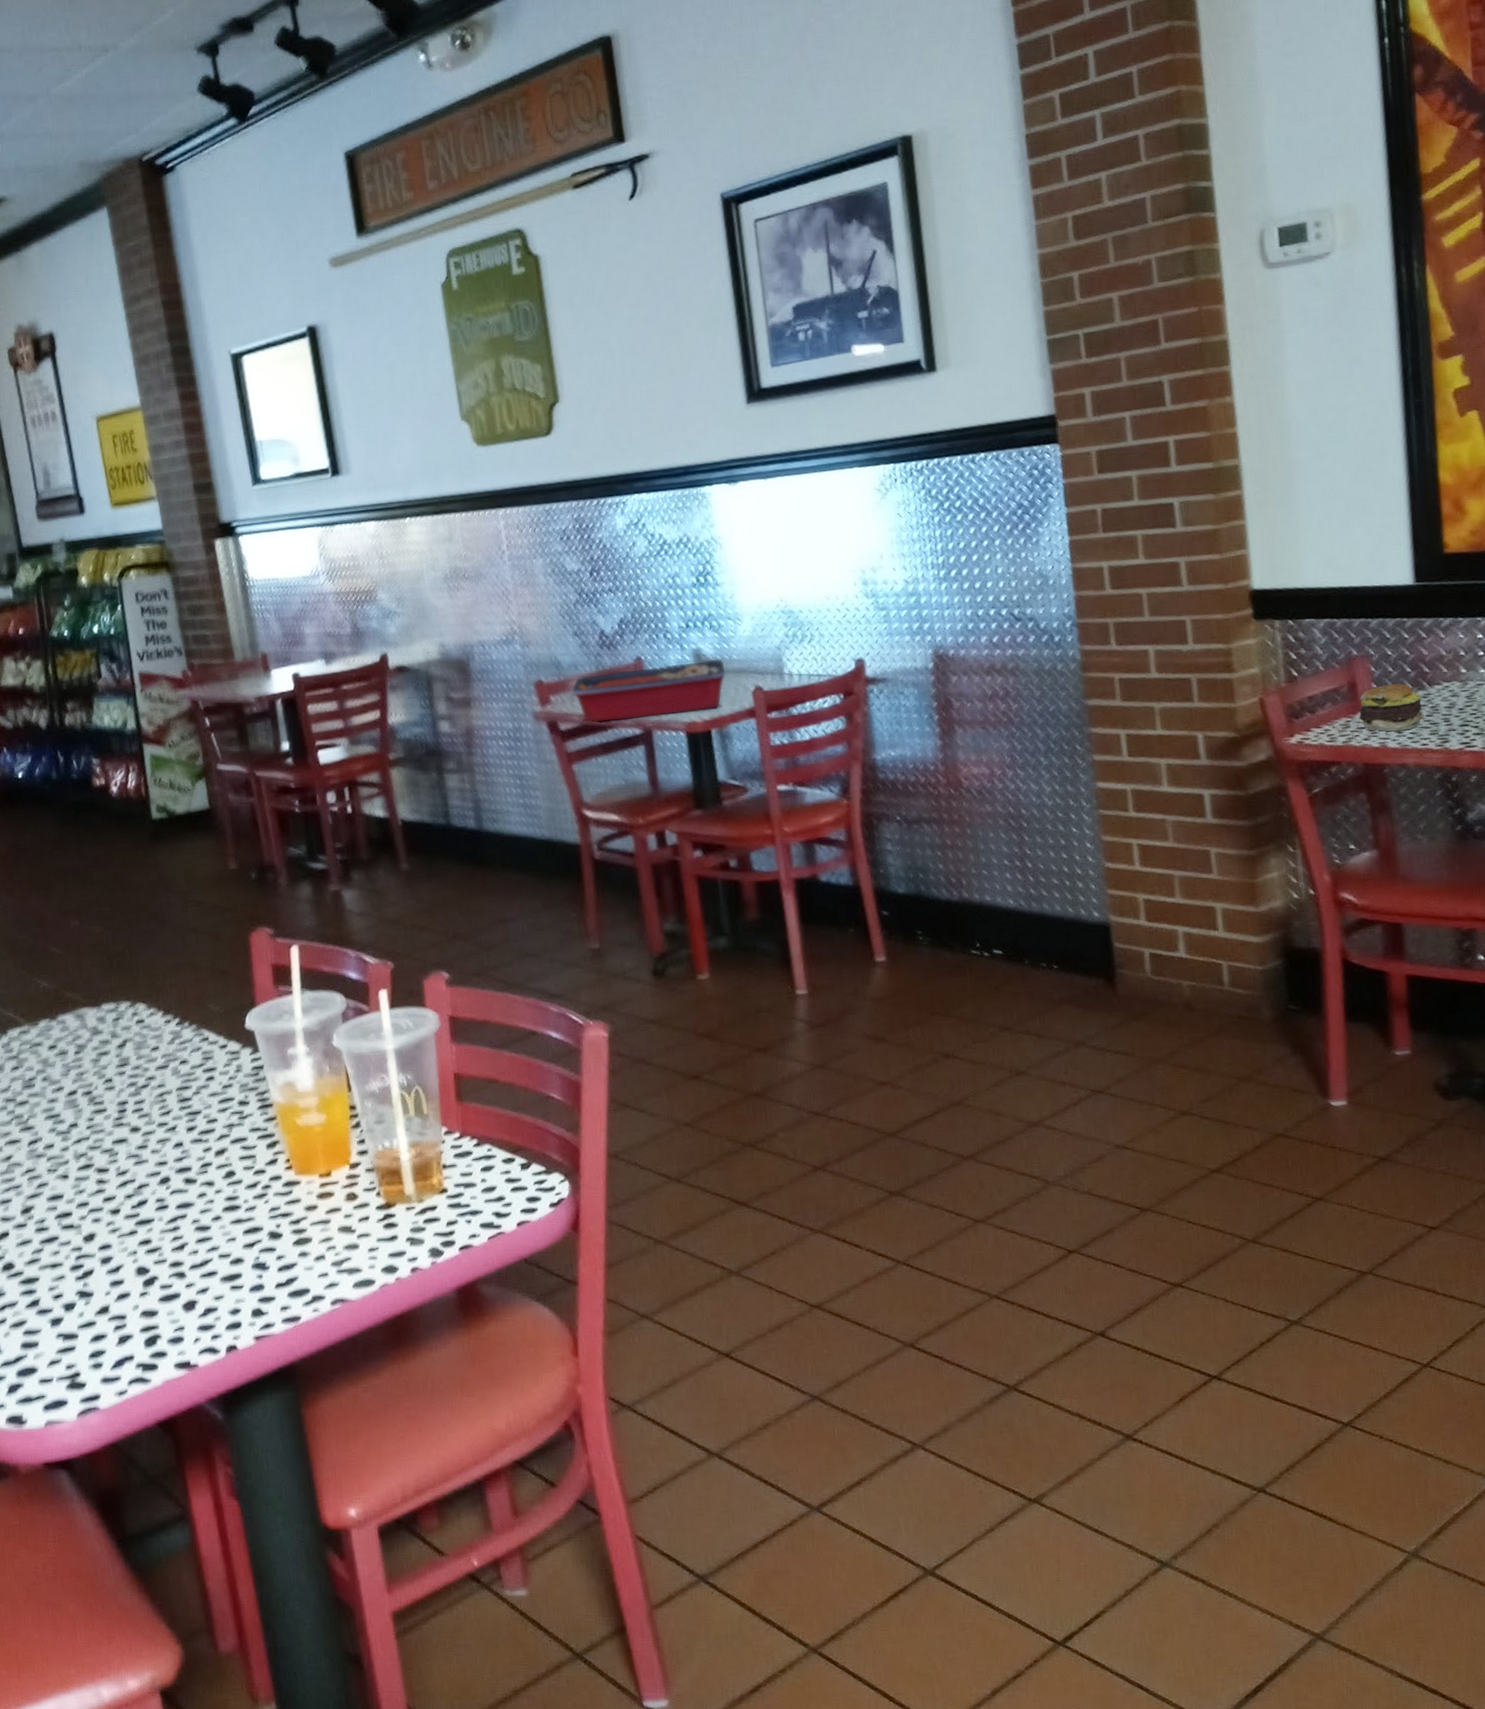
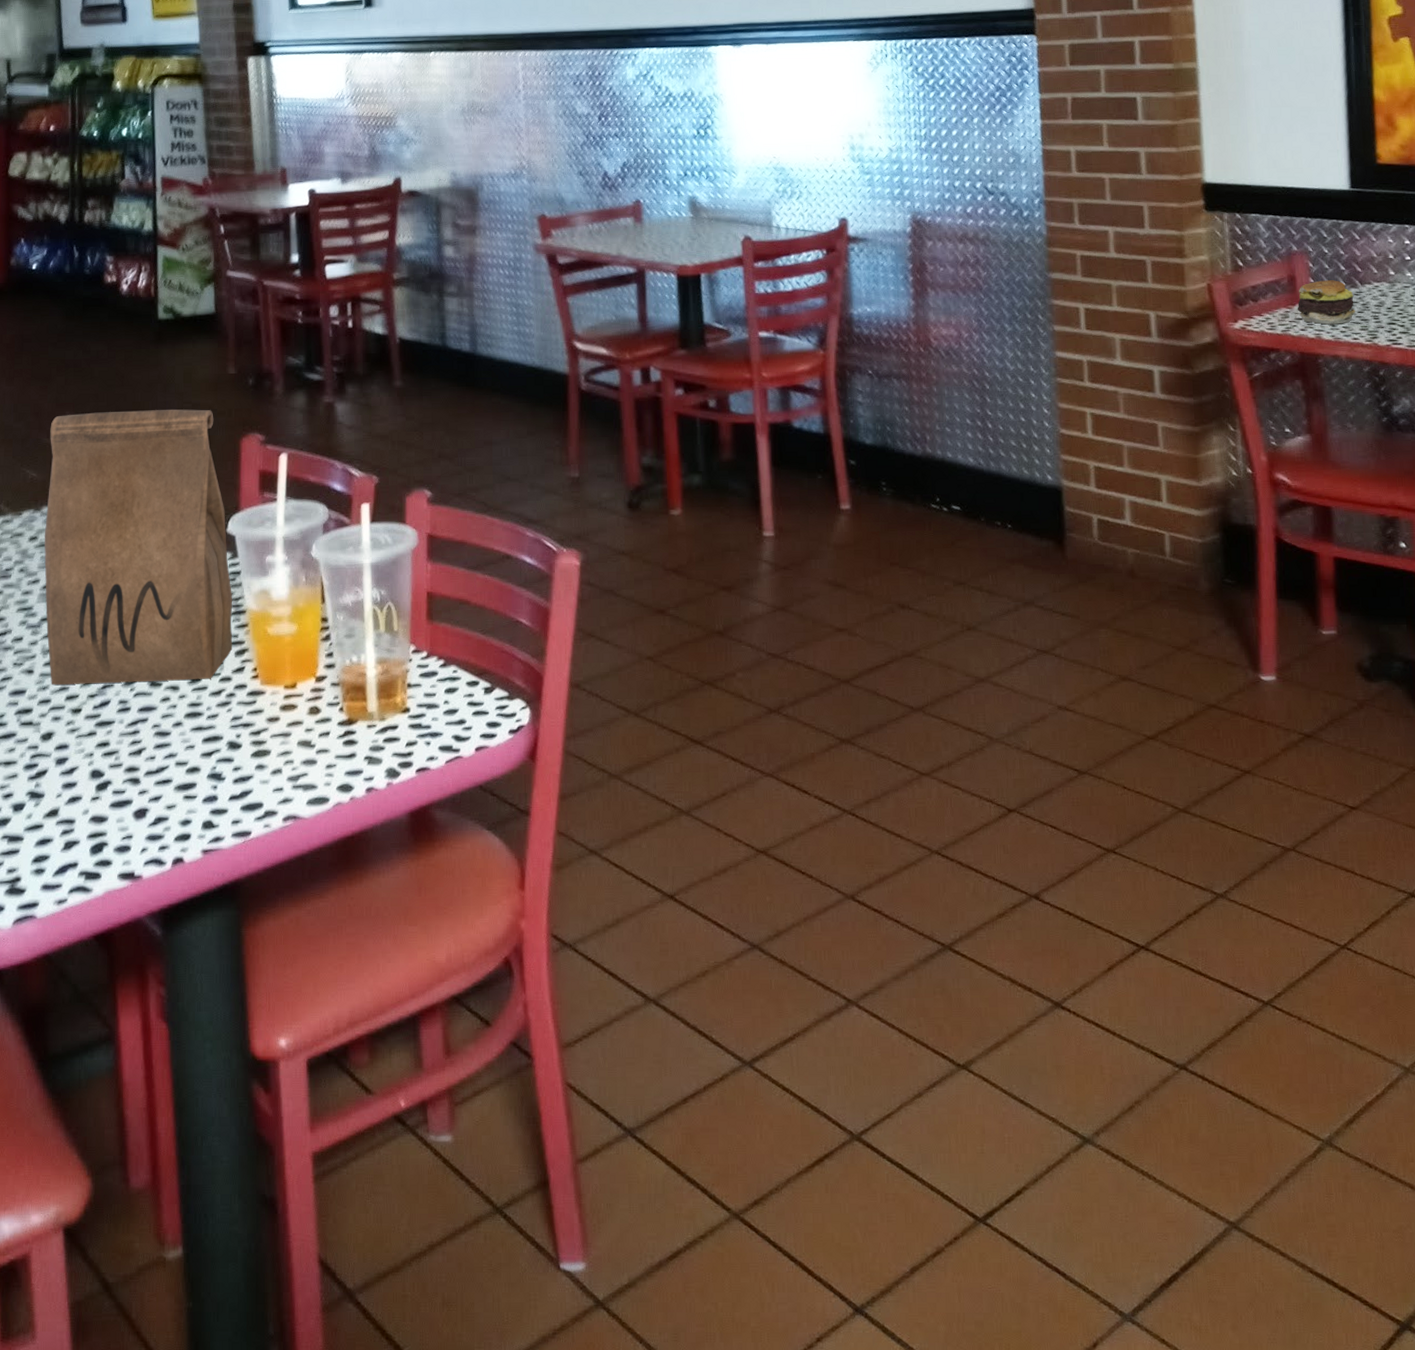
paper bag: none [56,907,264,1188] -> present [44,409,233,685]
tray: present [570,658,726,723] -> none [571,207,718,259]

